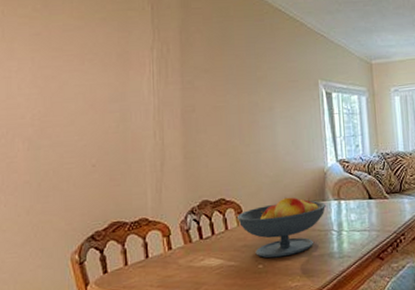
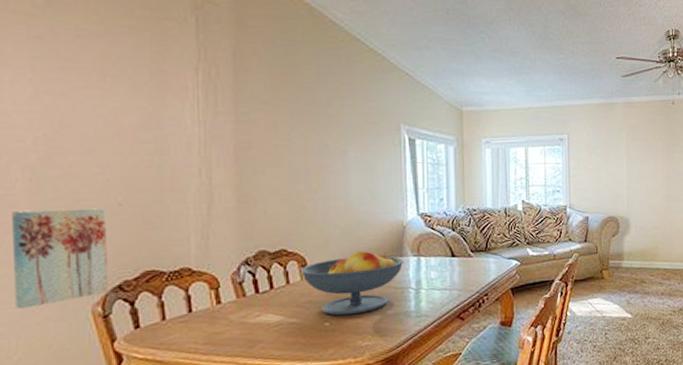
wall art: none [15,169,83,259] -> present [12,208,108,310]

